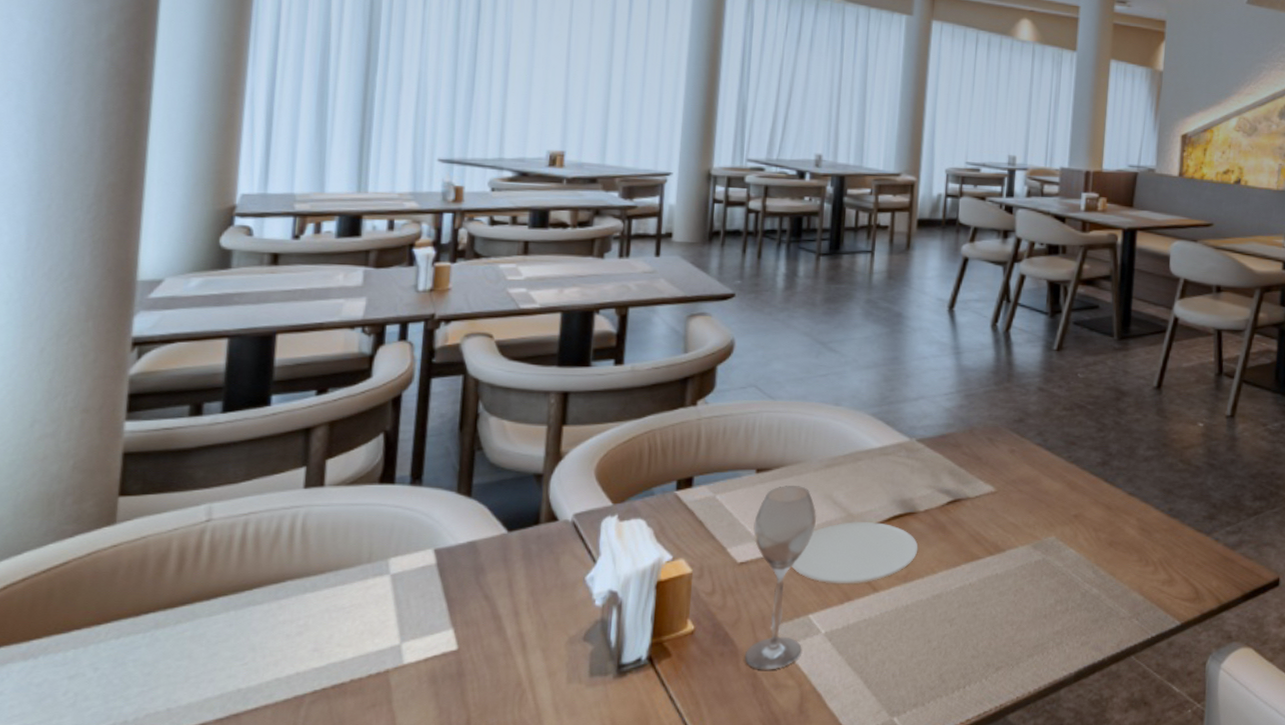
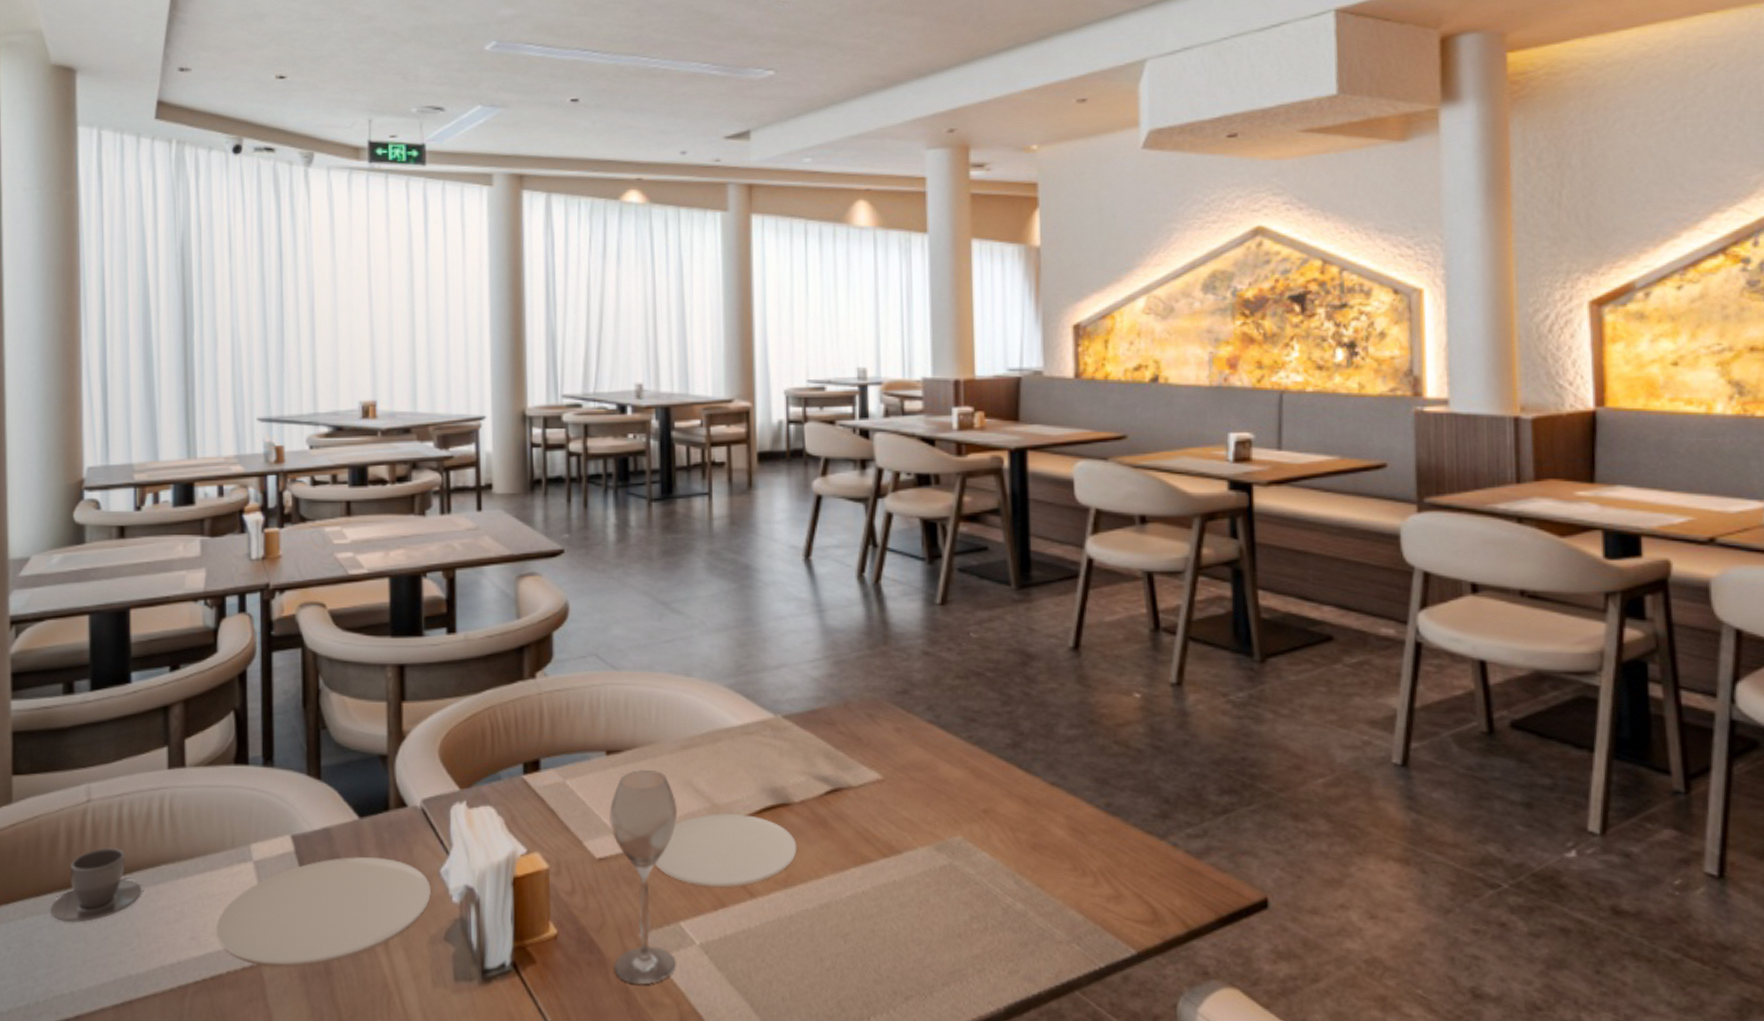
teacup: none [150,566,262,641] -> present [50,847,142,923]
plate: none [341,566,575,674] -> present [215,856,431,968]

